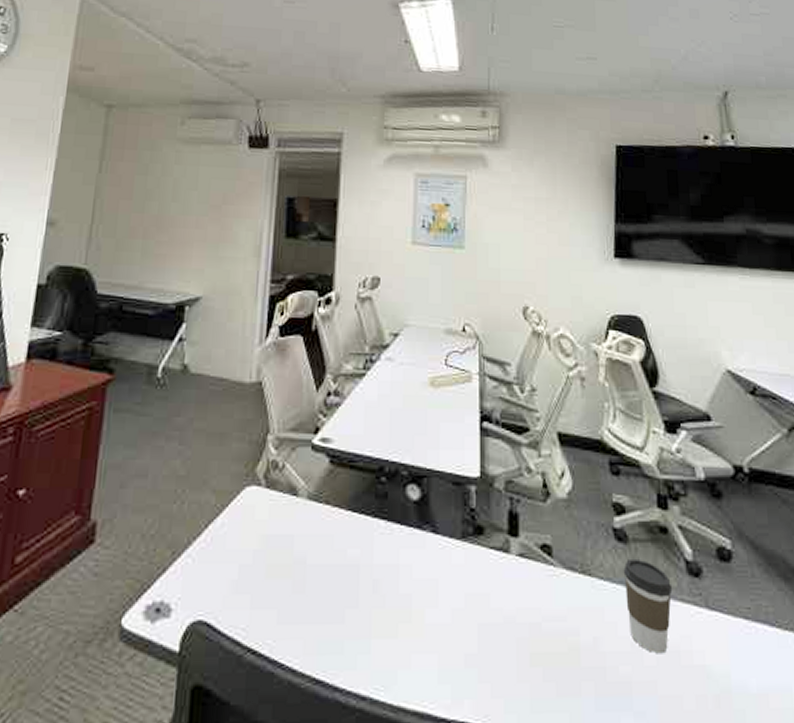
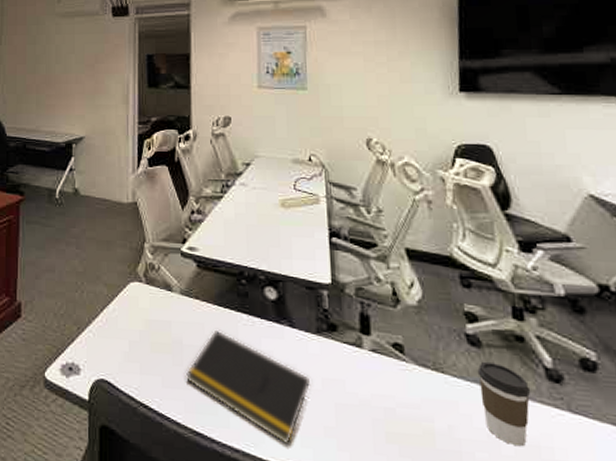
notepad: none [306,542,453,683] -> present [185,329,311,445]

